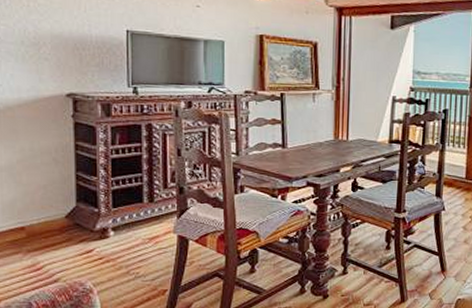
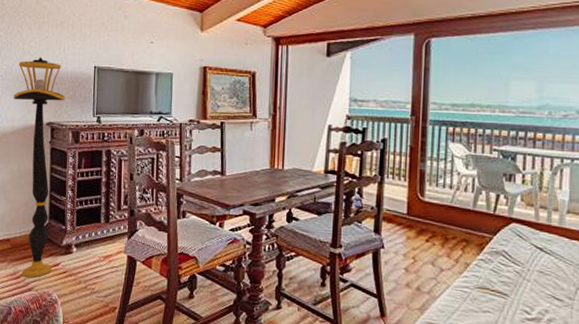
floor lamp: none [19,17,90,269] -> present [14,57,65,278]

